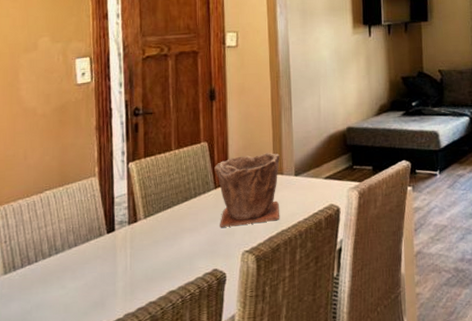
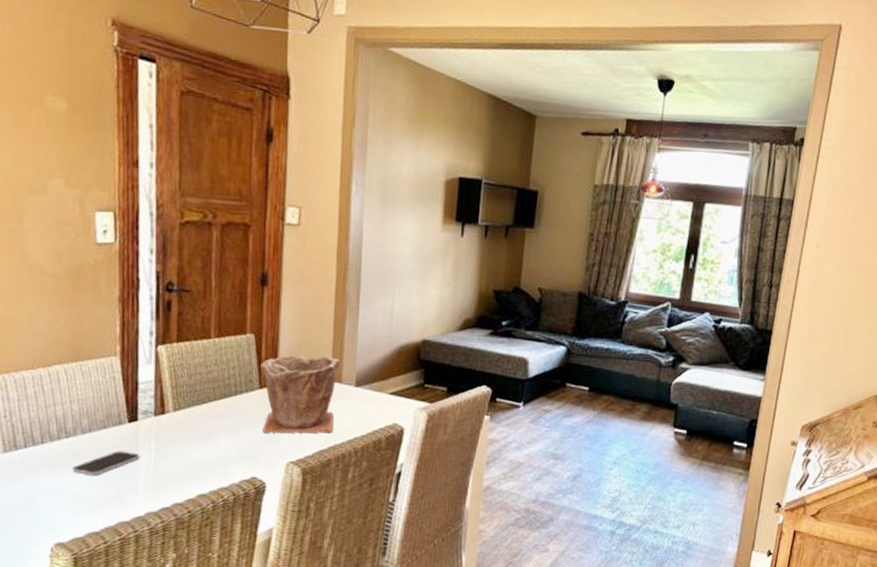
smartphone: none [62,259,118,286] -> present [72,450,140,475]

